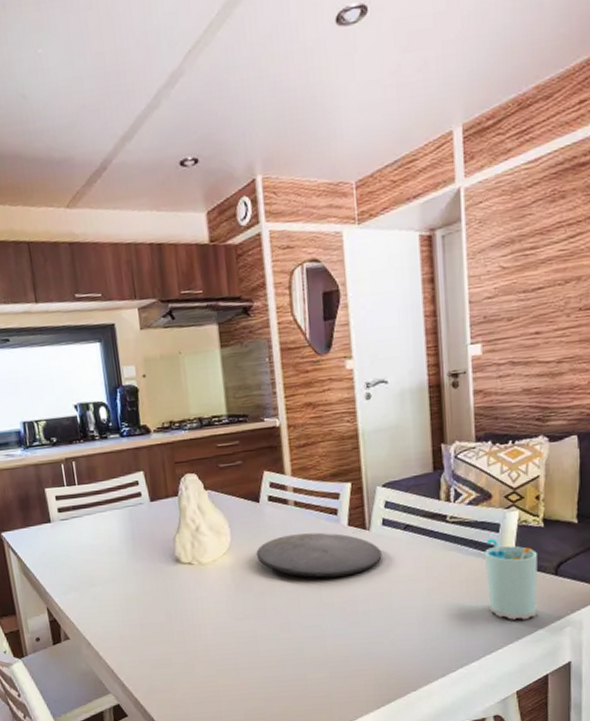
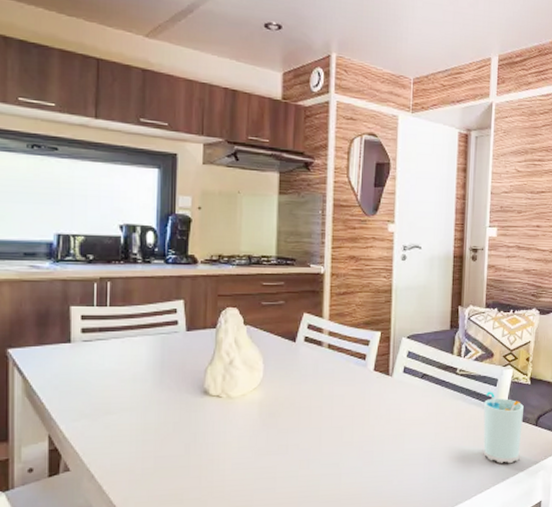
plate: present [256,532,382,578] -> none [286,375,400,418]

